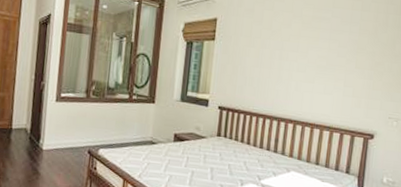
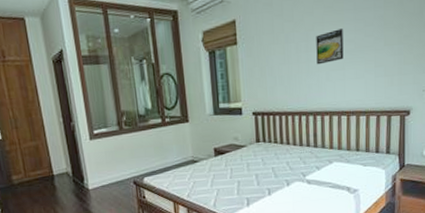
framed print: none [288,44,317,74] -> present [316,29,344,65]

